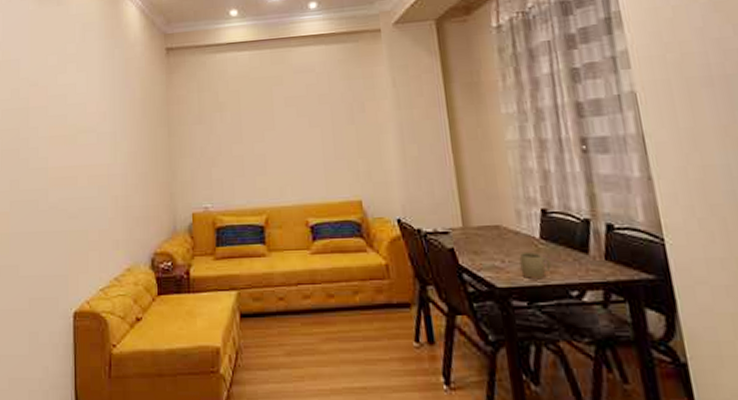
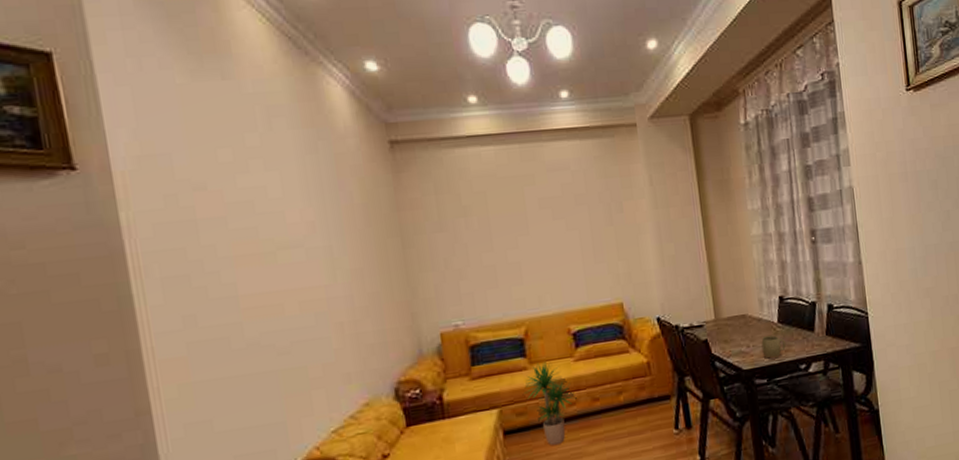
potted plant: none [261,251,312,337] -> present [524,362,577,446]

